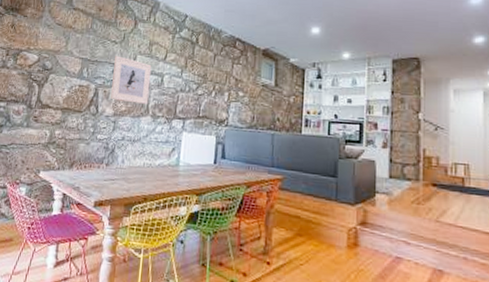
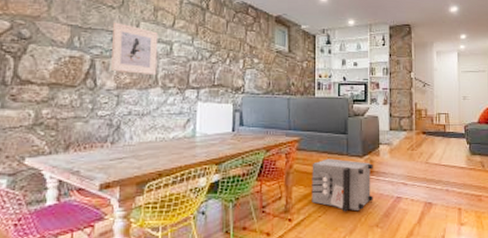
safe: none [293,202,367,266] -> present [311,158,373,212]

